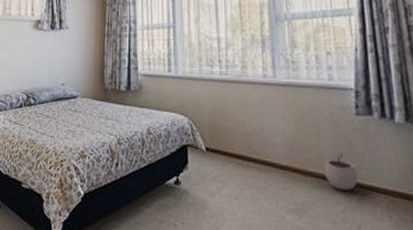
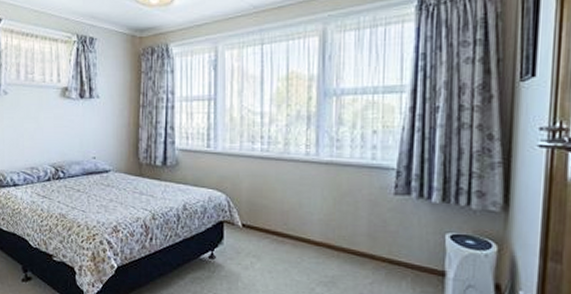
plant pot: present [324,154,358,191] -> none [357,231,389,266]

